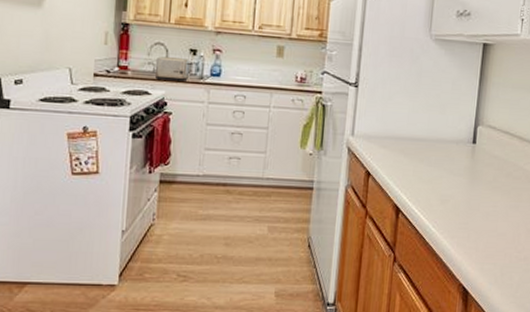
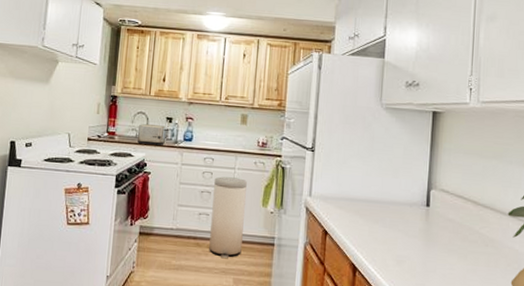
pedal bin: none [241,116,283,206] -> present [209,176,247,259]

